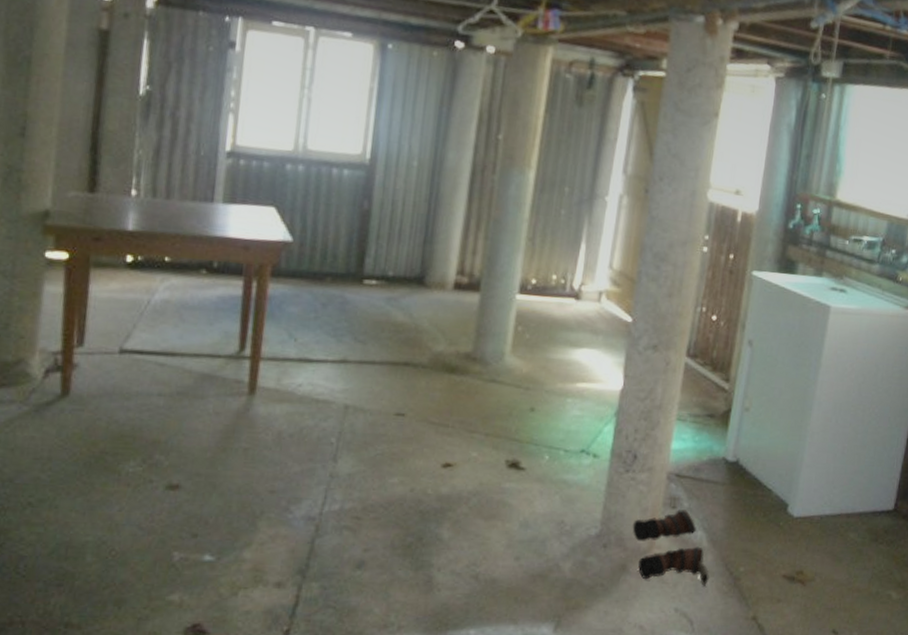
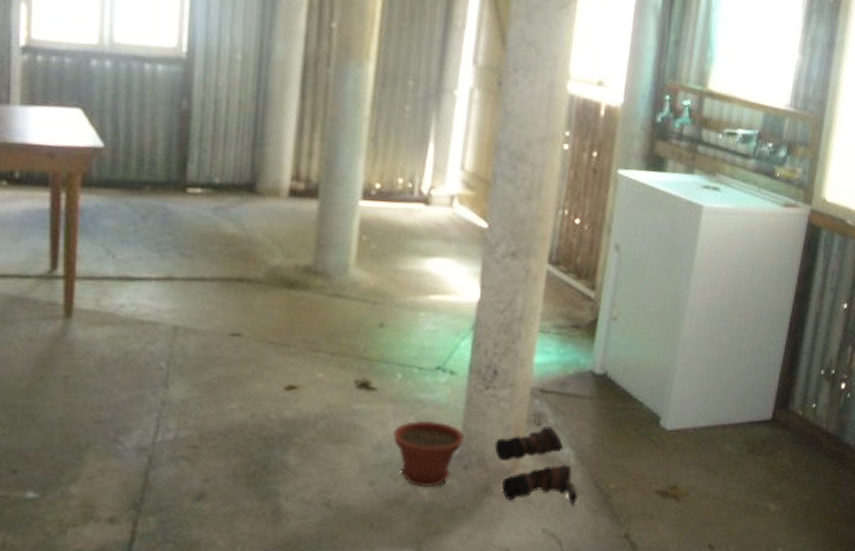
plant pot: none [539,499,605,565] -> present [393,420,465,488]

